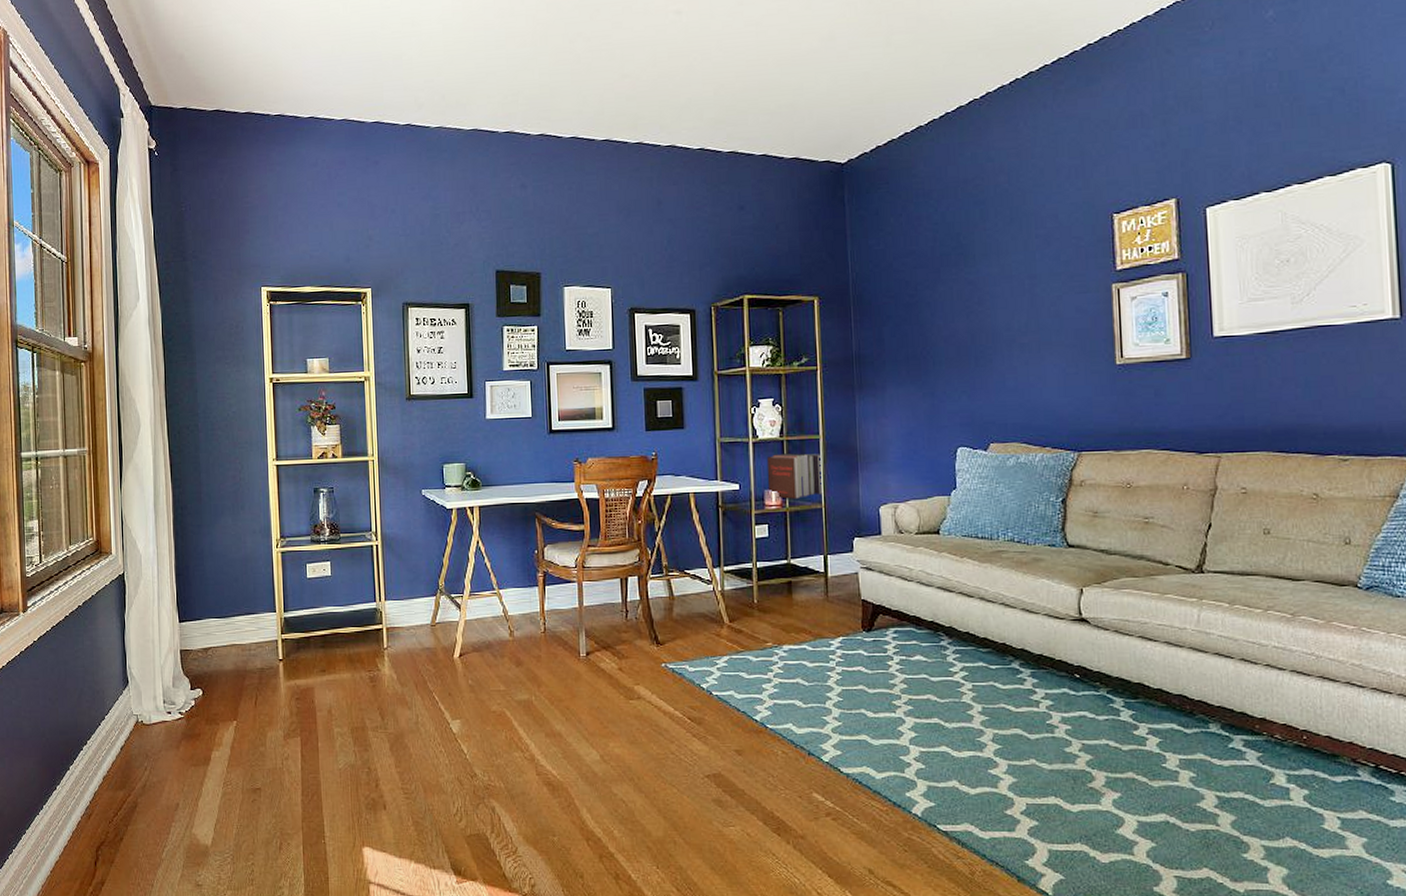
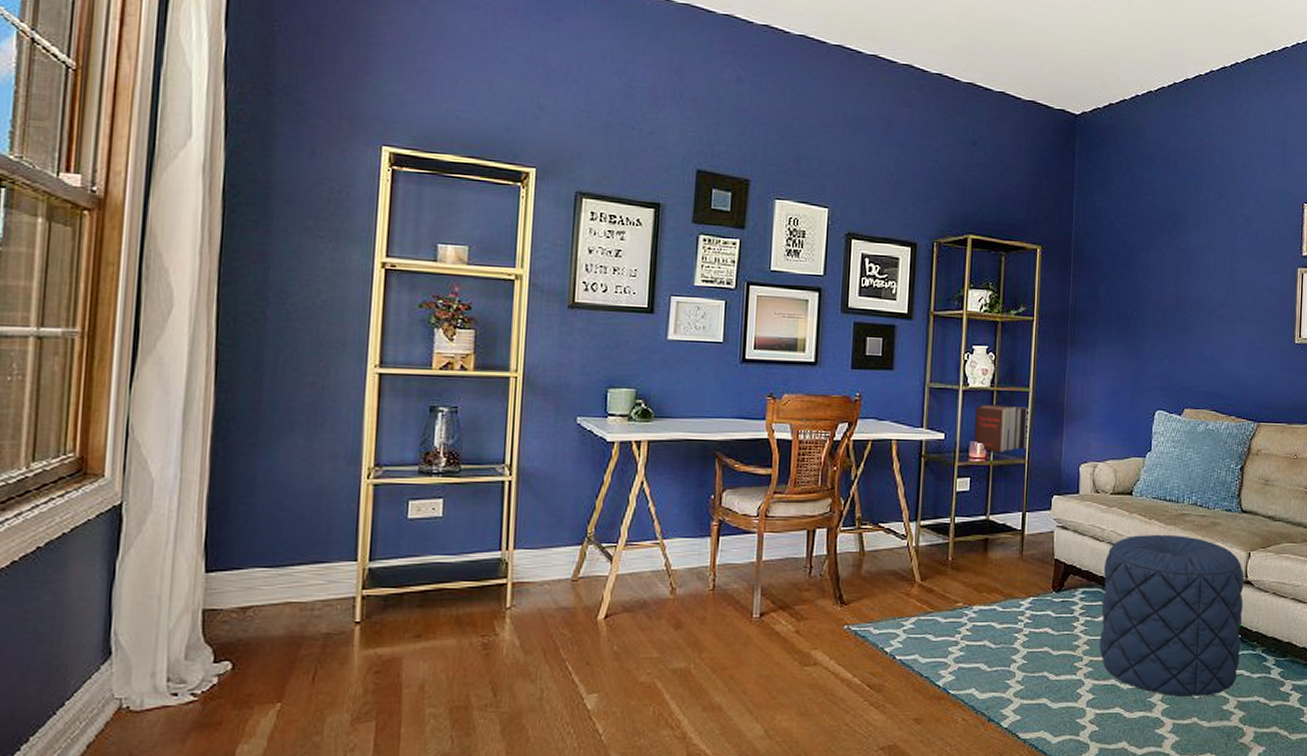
pouf: none [915,572,1081,737] -> present [1099,534,1244,697]

